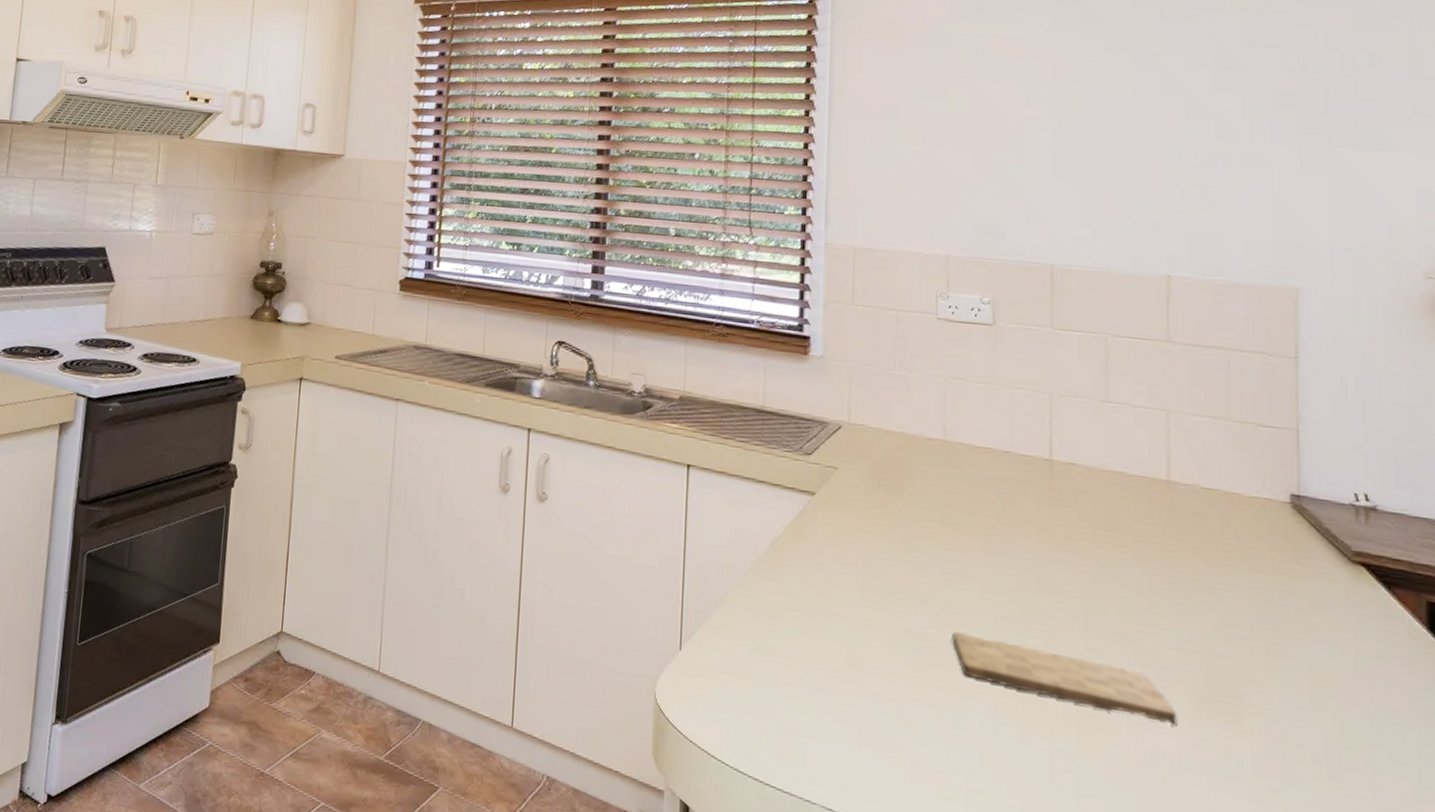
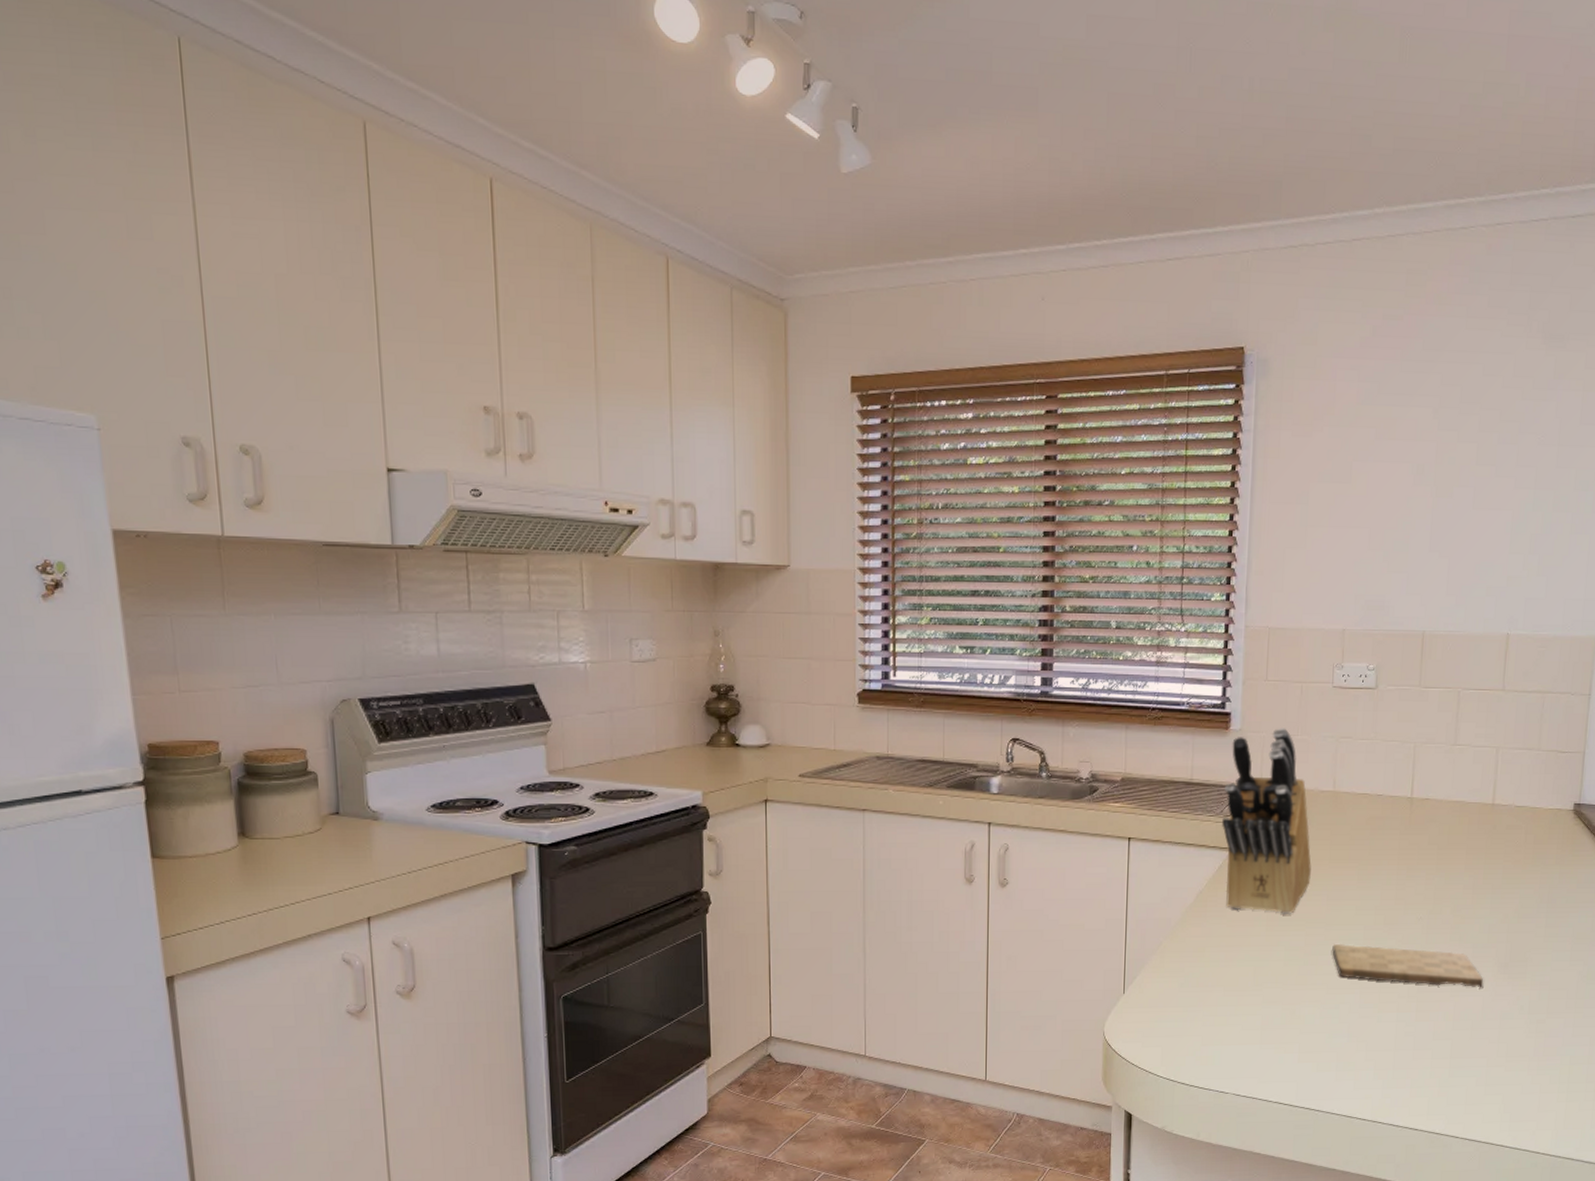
knife block: none [802,359,919,585] -> present [1222,728,1312,915]

